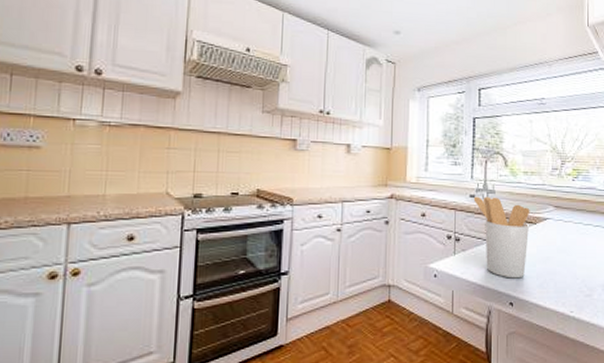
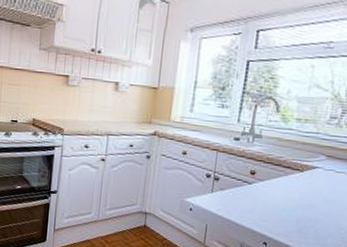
utensil holder: present [473,196,530,279] -> none [237,139,298,222]

